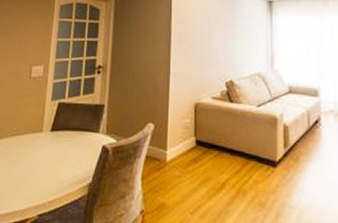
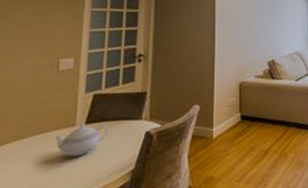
teapot: none [26,130,70,163] -> present [55,123,108,158]

